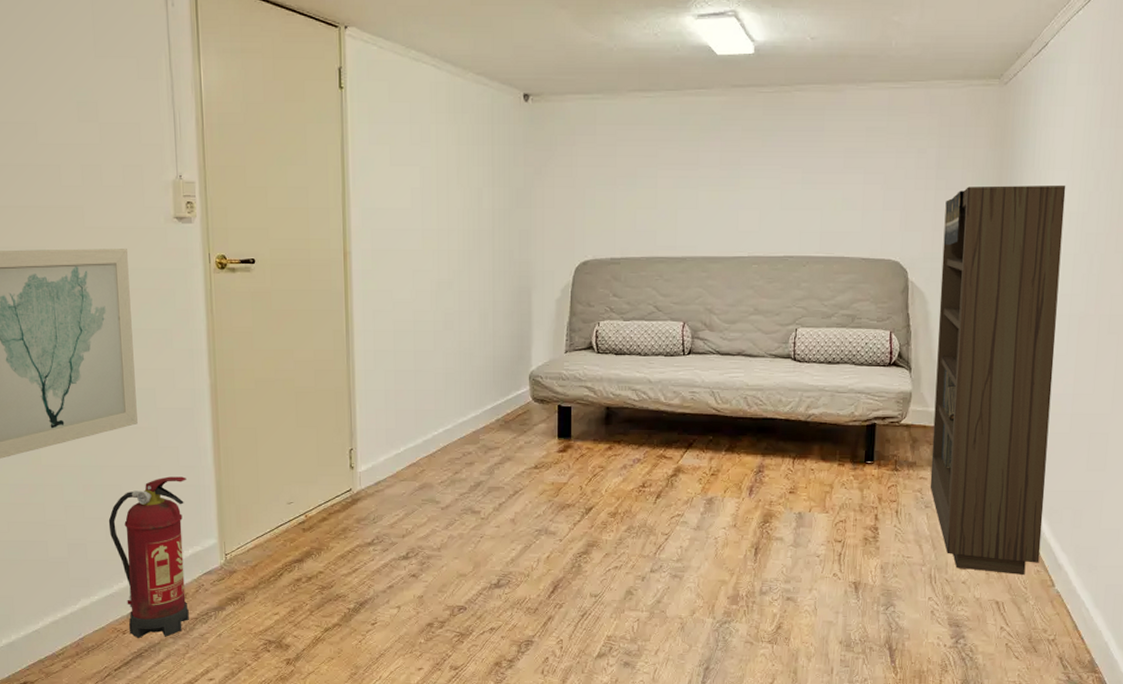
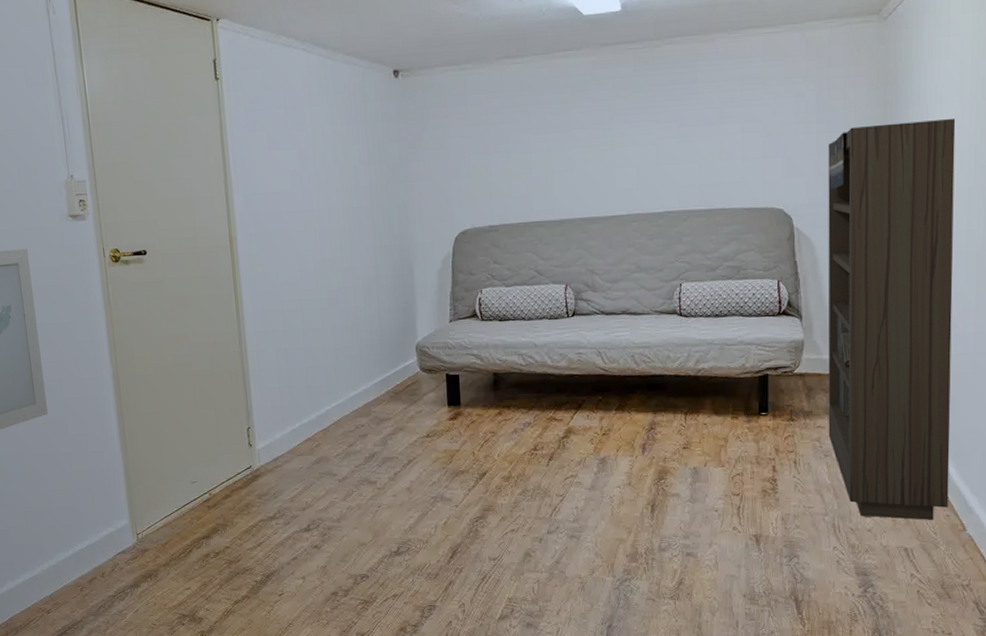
fire extinguisher: present [108,476,189,638] -> none [27,462,107,616]

